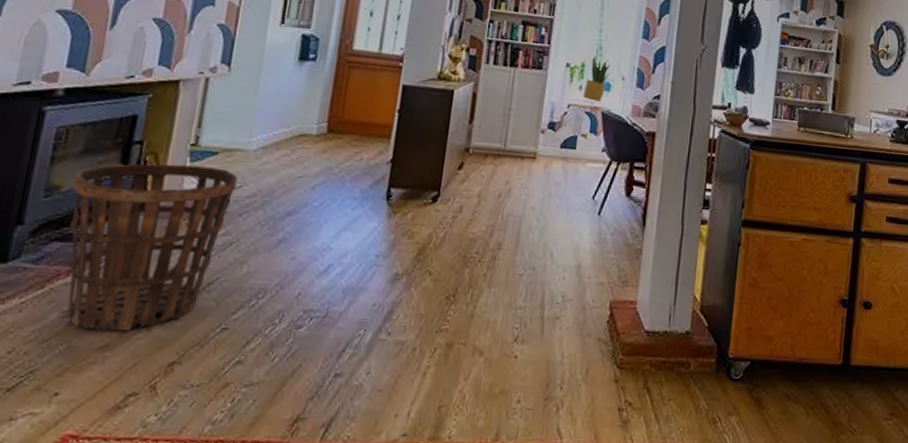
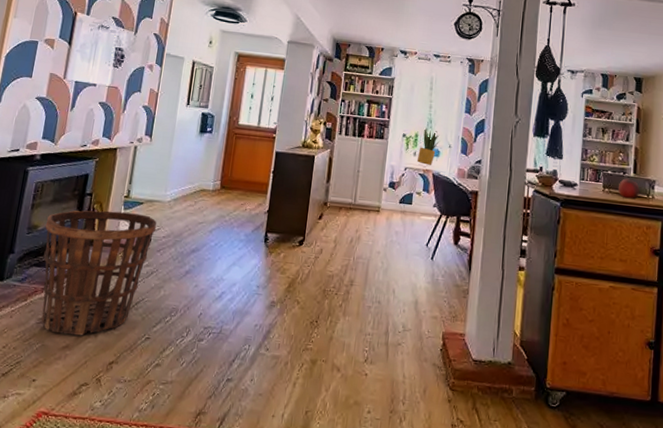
fruit: none [814,115,838,140] -> present [617,178,640,200]

